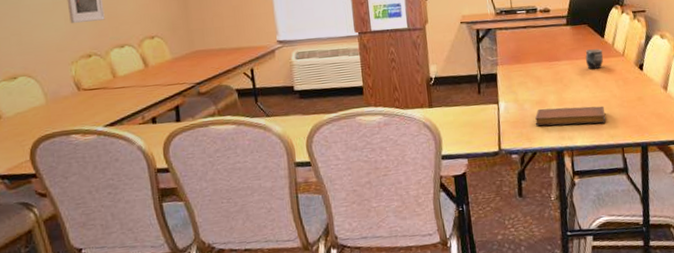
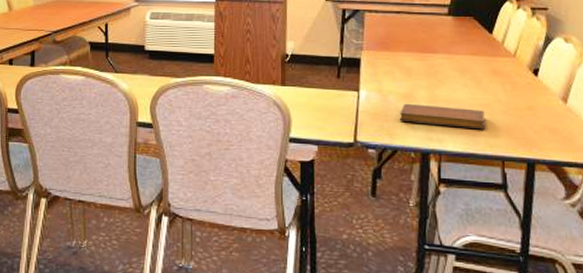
mug: present [585,48,604,70] -> none [467,45,490,68]

